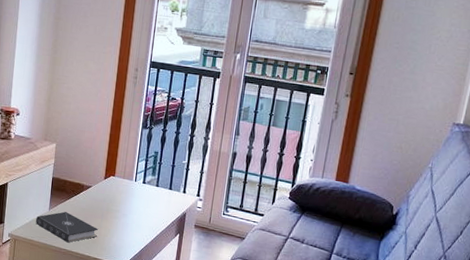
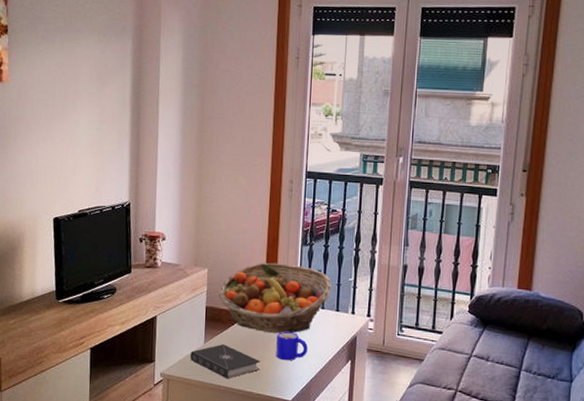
fruit basket: none [64,142,168,207] -> present [218,262,333,334]
mug: none [112,204,141,230] -> present [276,332,308,360]

